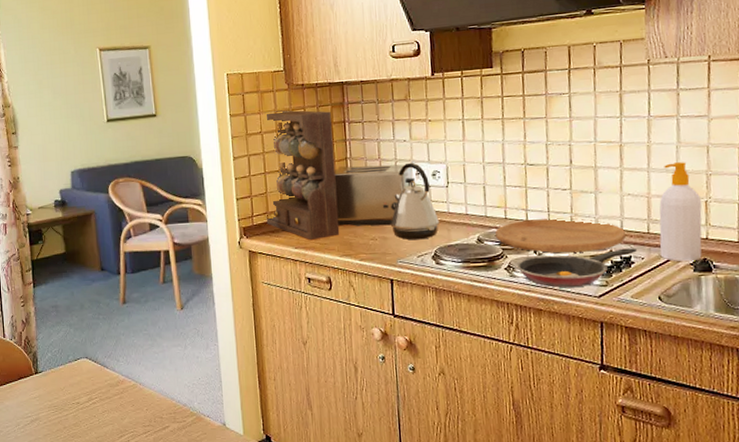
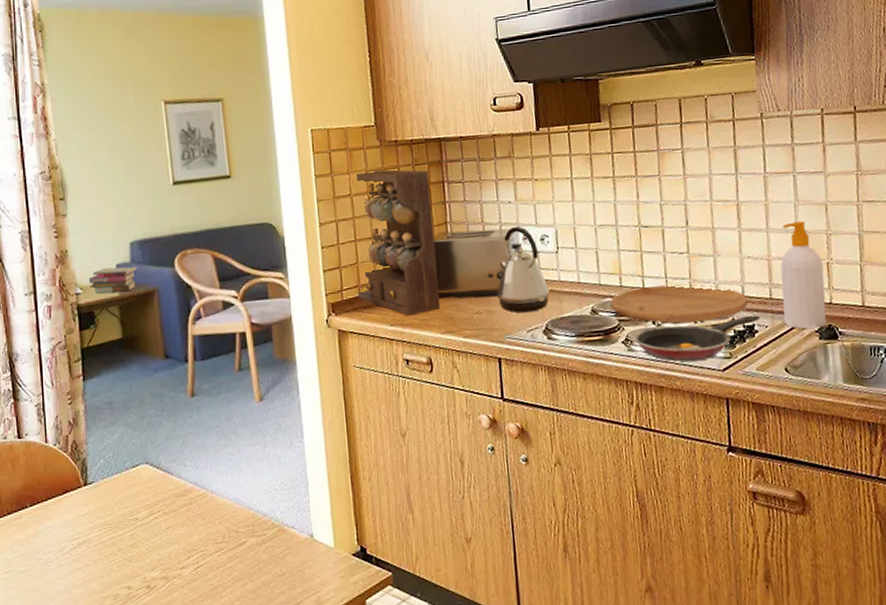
books: none [37,192,77,215] -> present [89,267,137,294]

